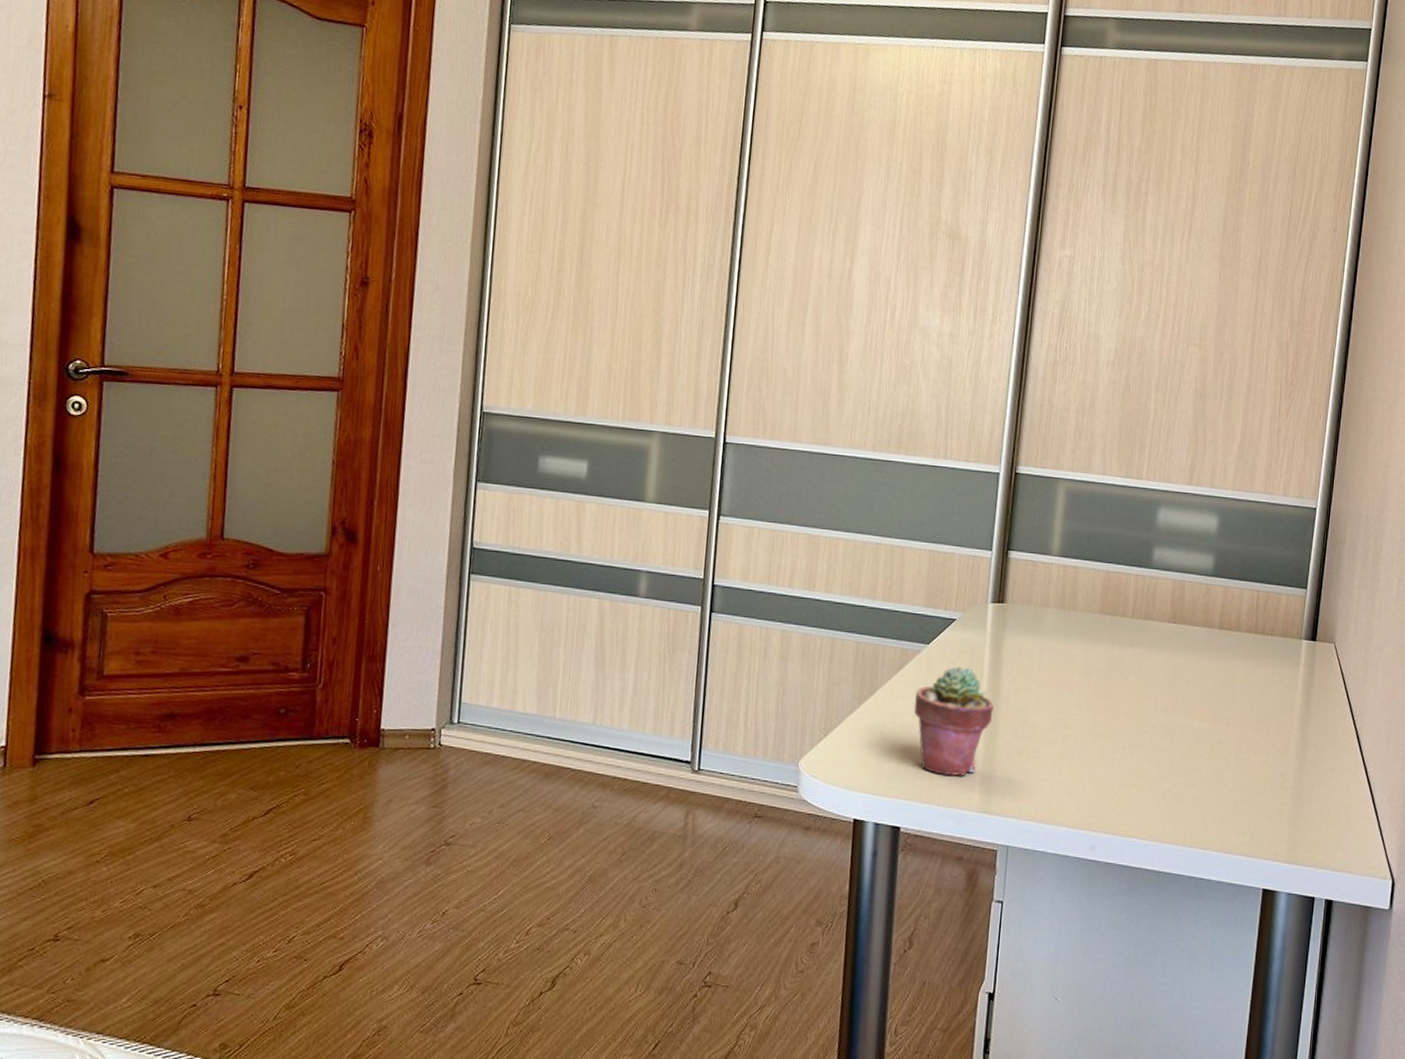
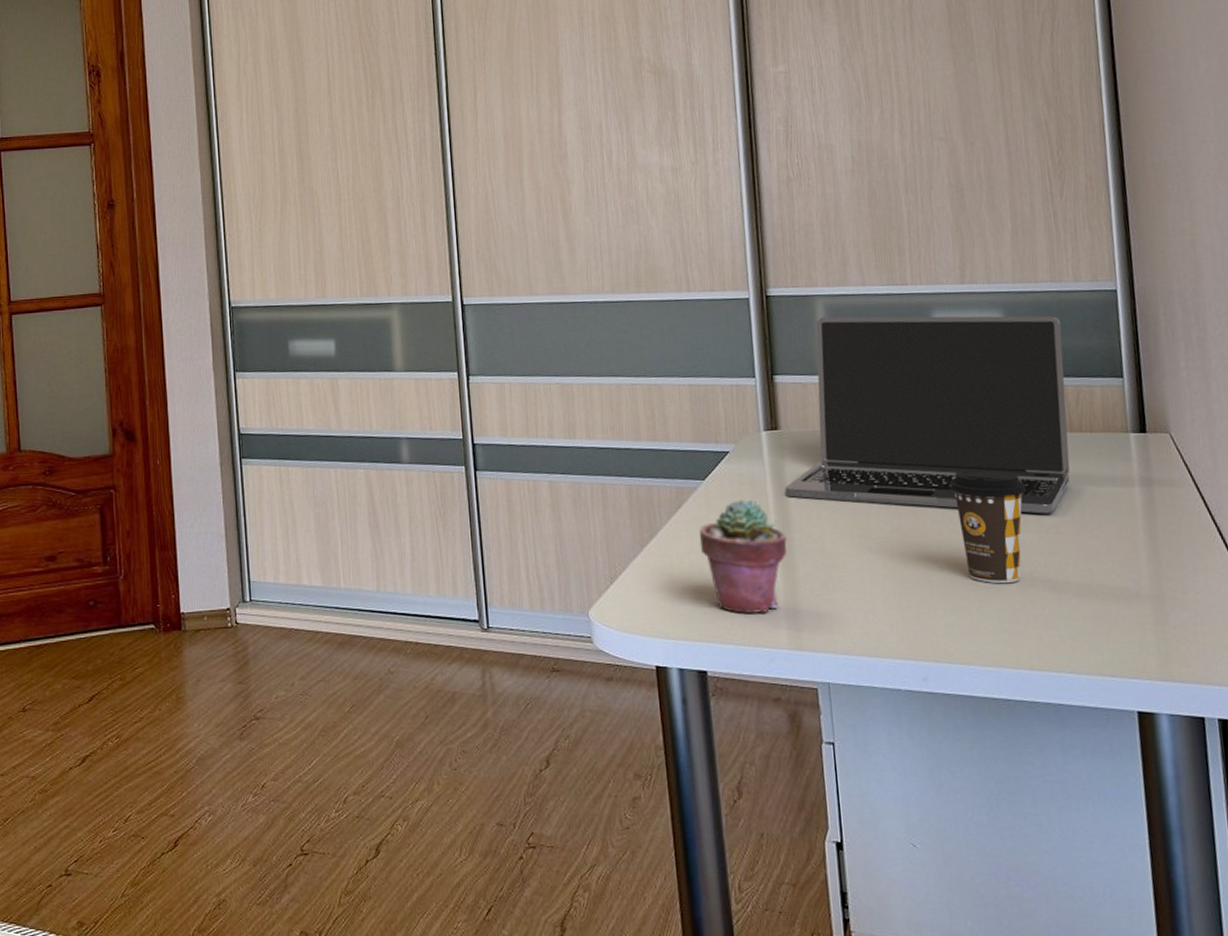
laptop: none [1000,500,1265,706] -> present [784,315,1070,514]
coffee cup: none [1145,659,1209,766] -> present [949,469,1026,583]

